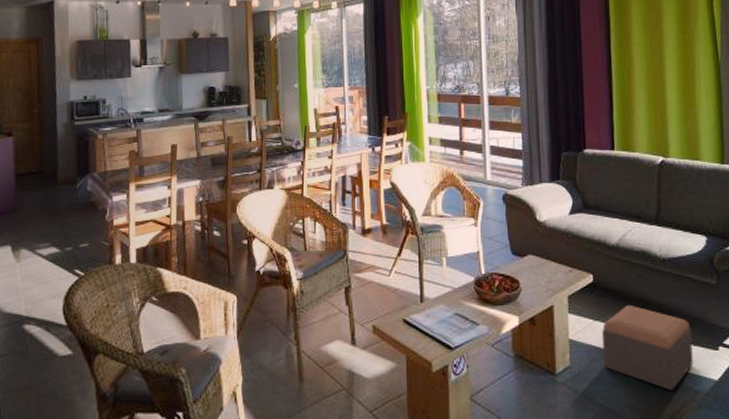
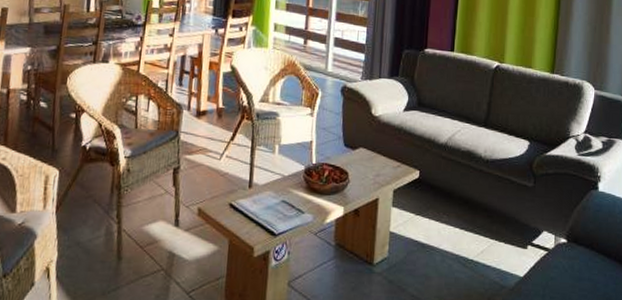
footstool: present [601,304,694,391] -> none [419,201,504,285]

